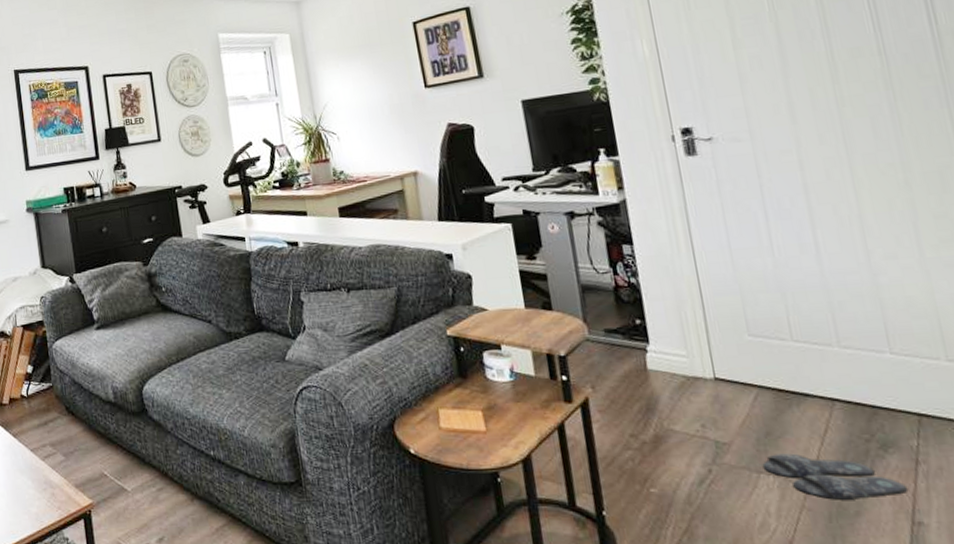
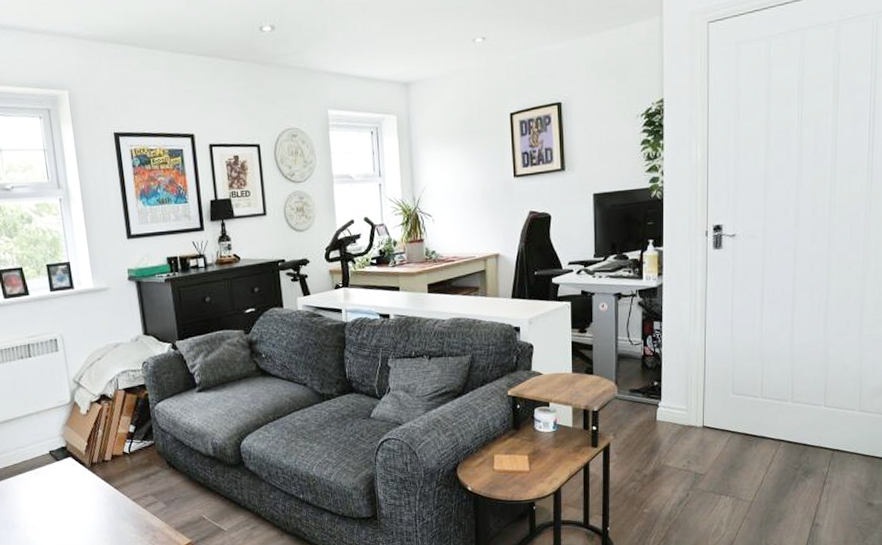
slippers: present [762,453,907,500] -> none [724,480,814,512]

